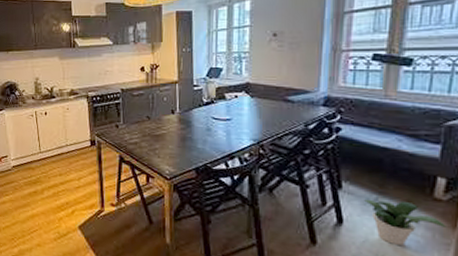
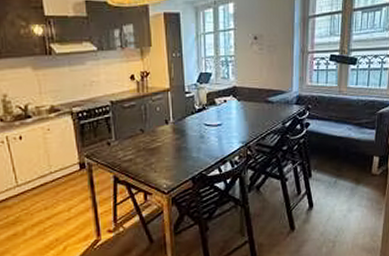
potted plant: present [364,200,446,245] -> none [327,179,379,217]

